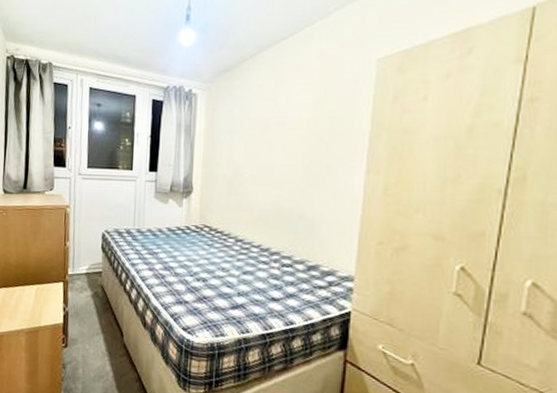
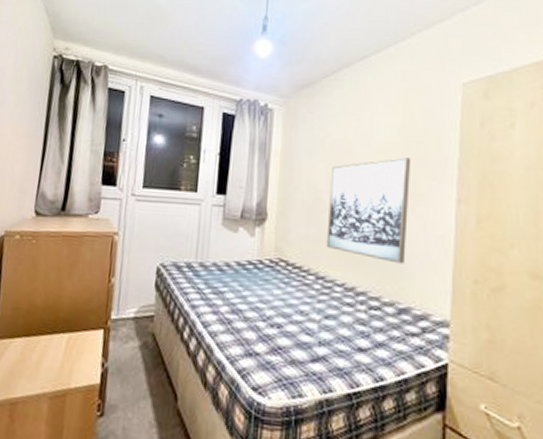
wall art: none [244,133,324,228] -> present [326,157,412,264]

